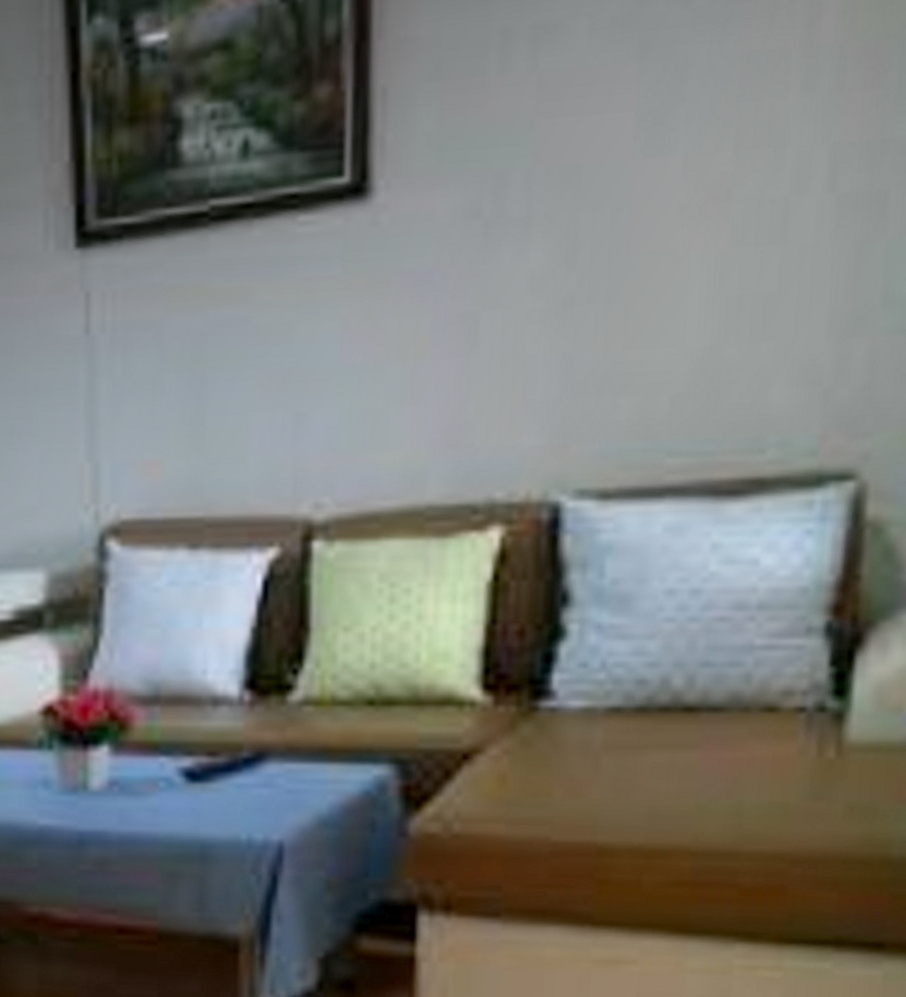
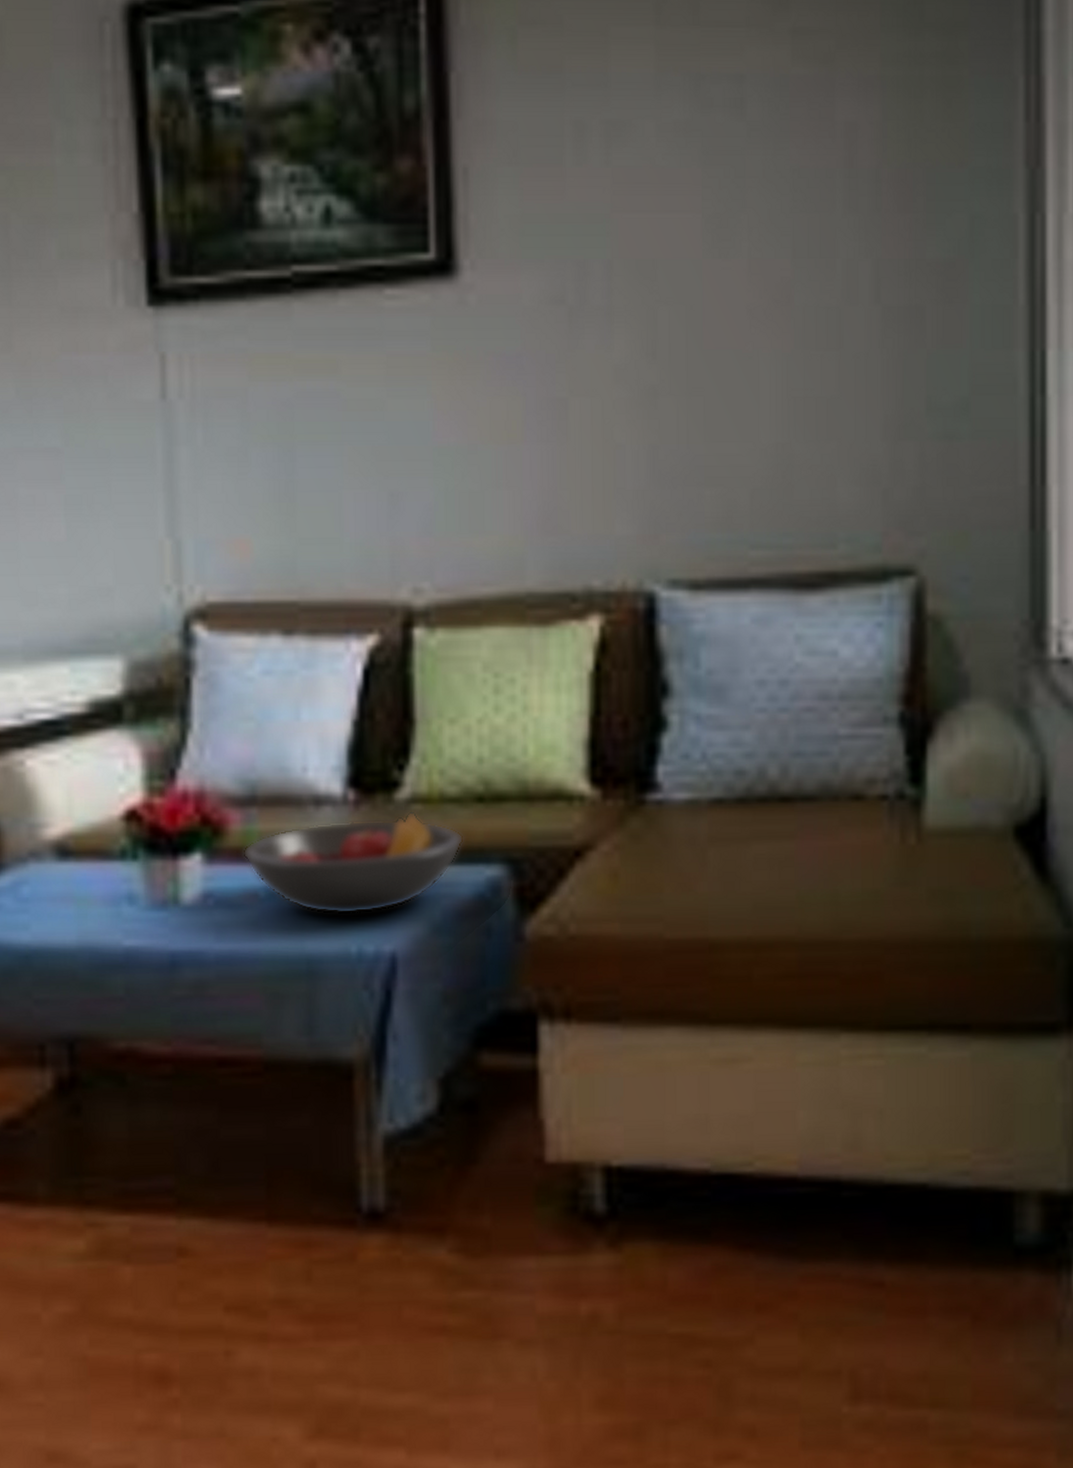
fruit bowl: none [145,712,353,806] -> present [243,811,464,915]

